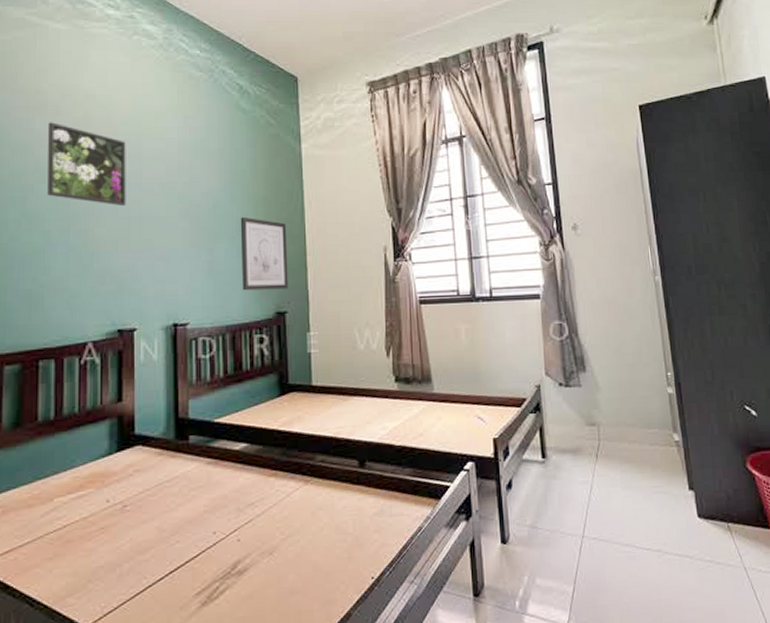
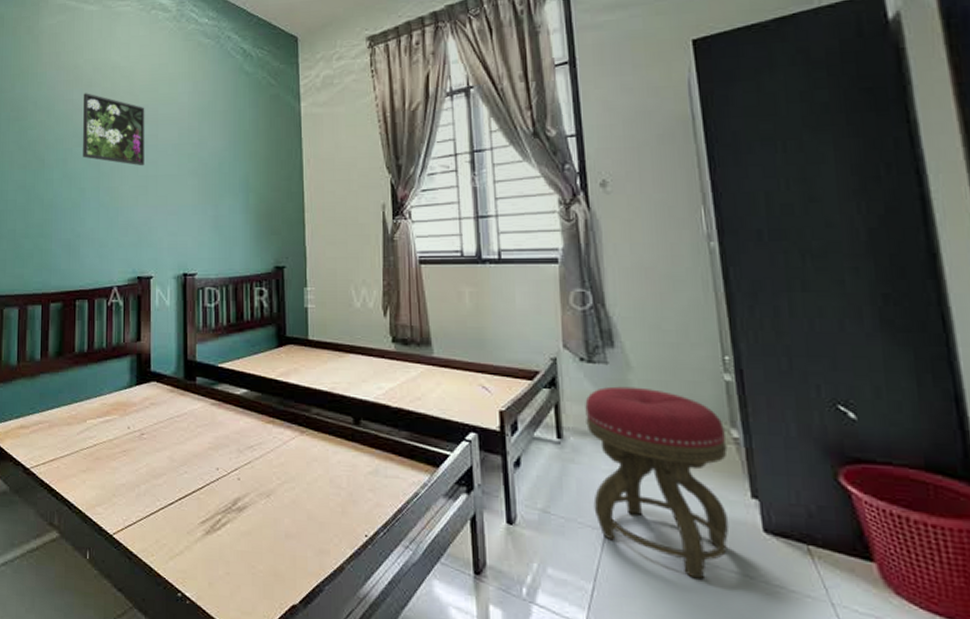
wall art: present [240,216,289,291] -> none [243,174,287,245]
stool: none [564,405,674,567] -> present [585,386,729,580]

